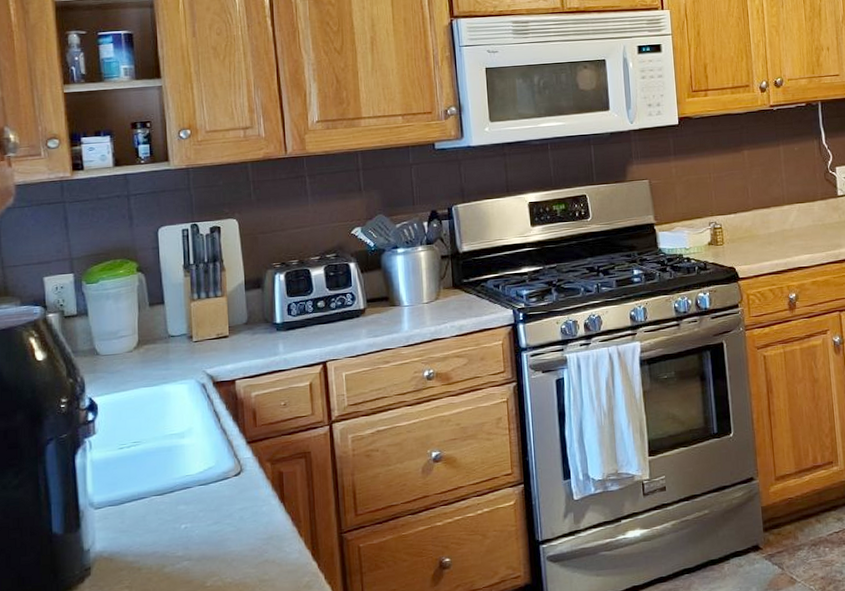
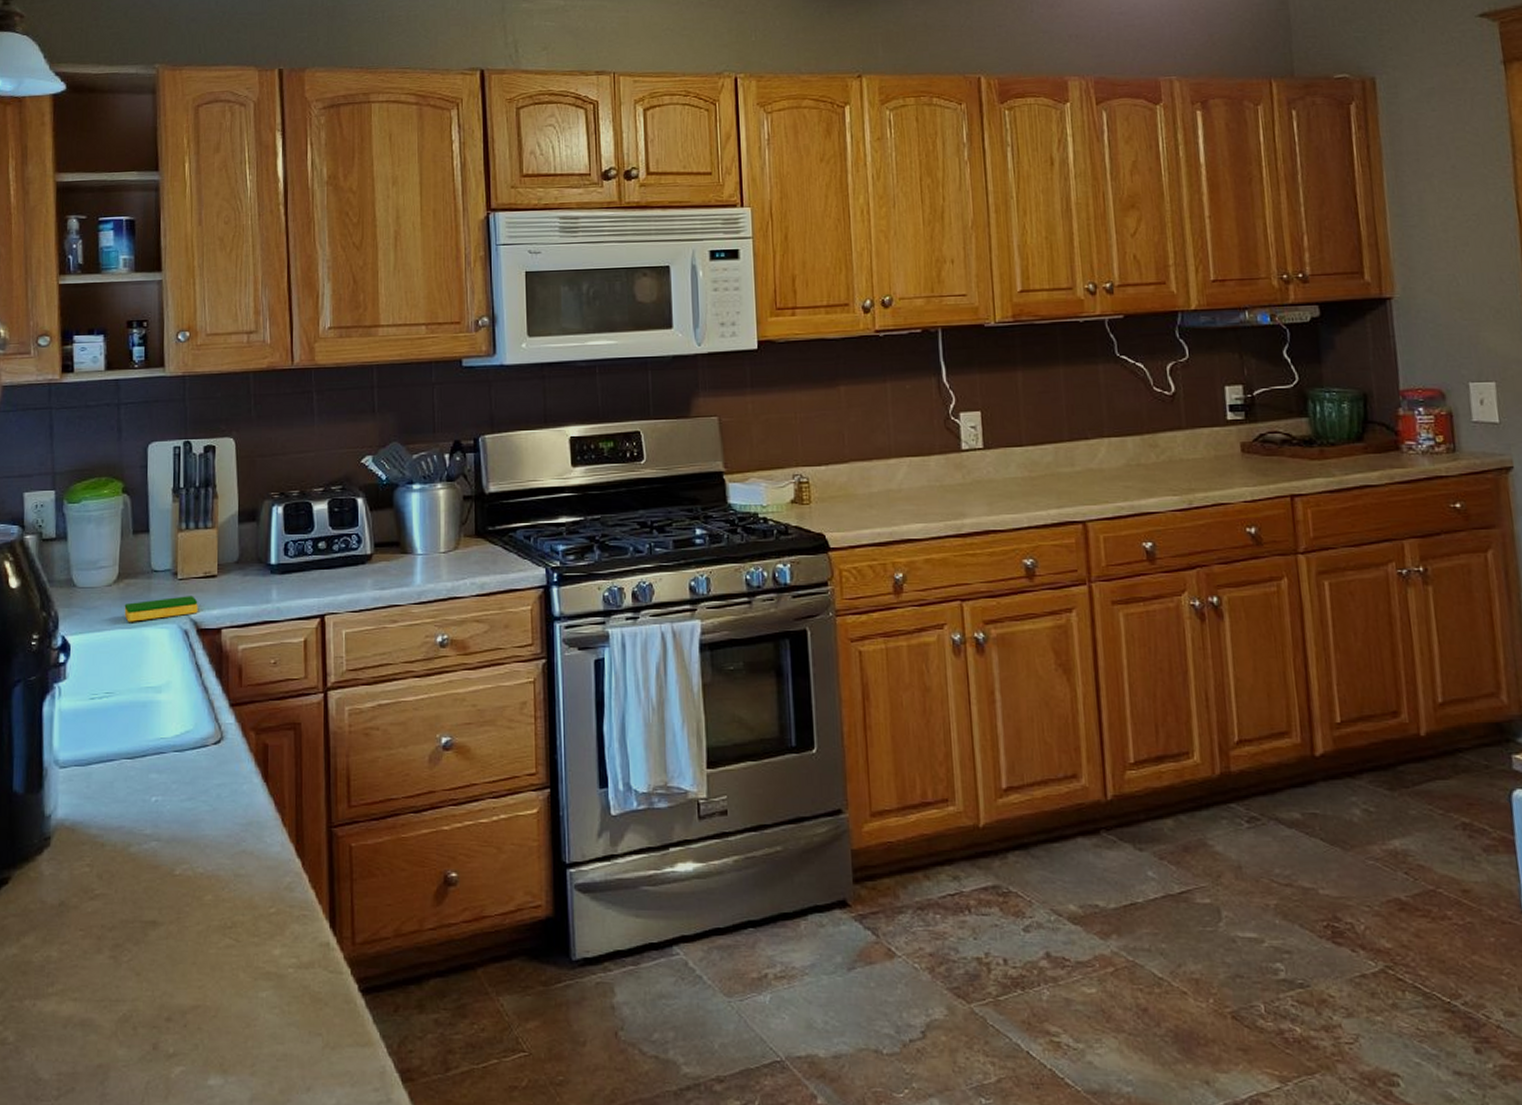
dish sponge: none [145,354,213,381] -> present [124,596,198,622]

